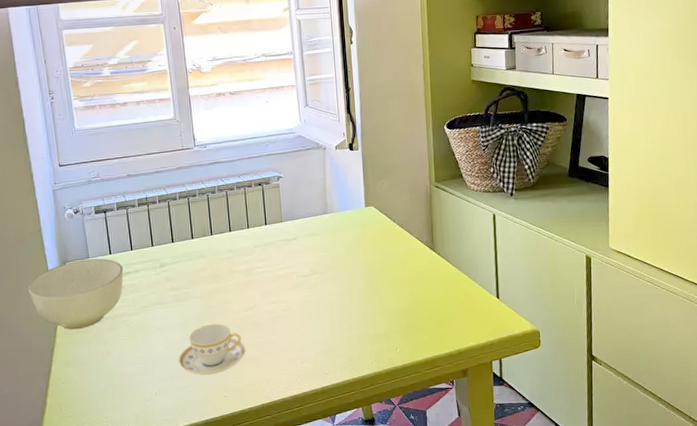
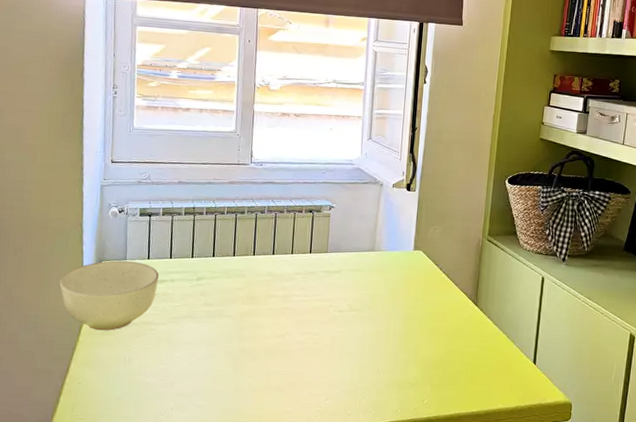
teacup: present [178,323,246,375] -> none [200,345,271,398]

